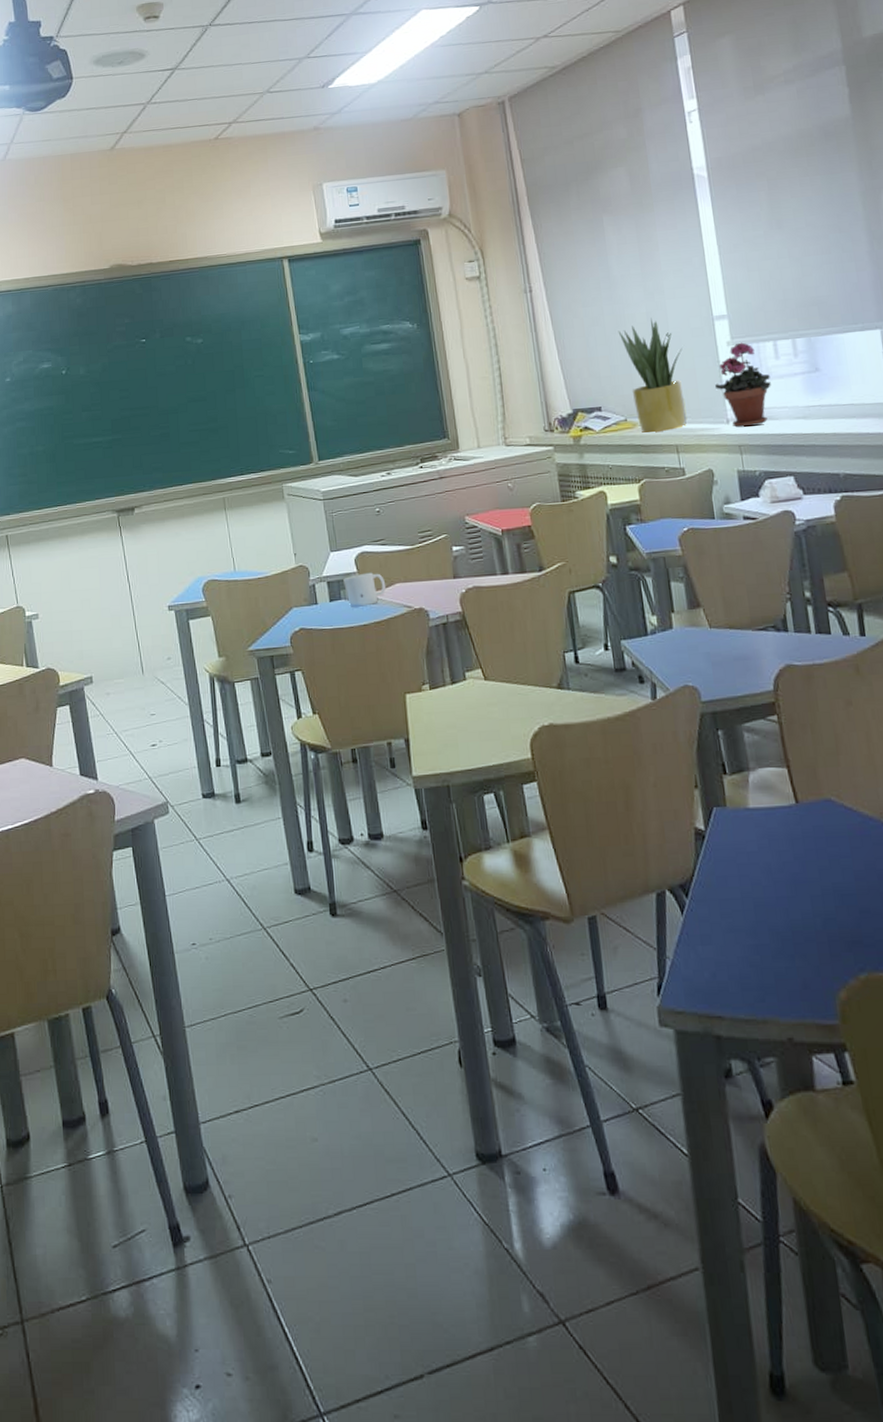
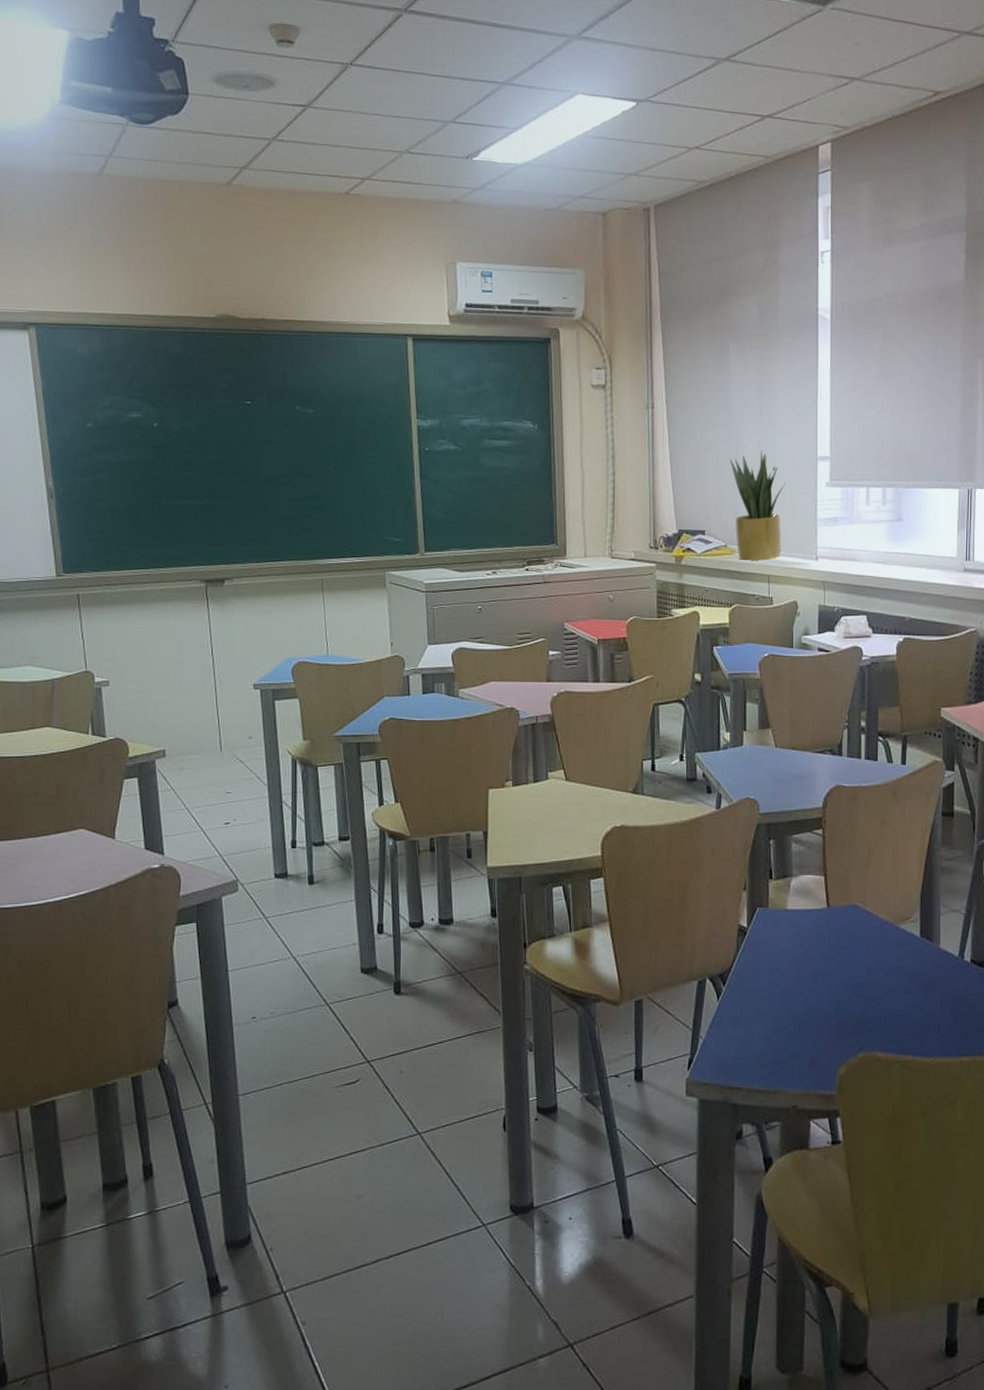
mug: present [343,572,387,608] -> none [438,668,481,703]
potted plant: present [715,342,771,428] -> none [810,485,859,565]

